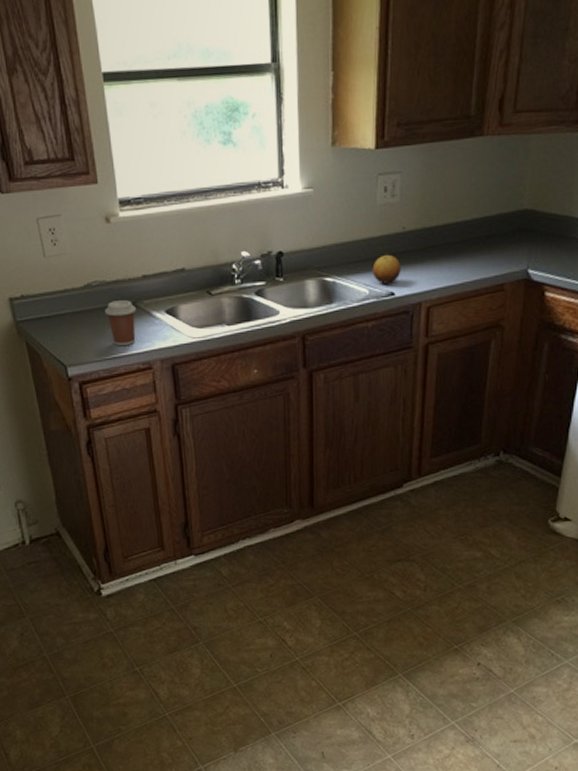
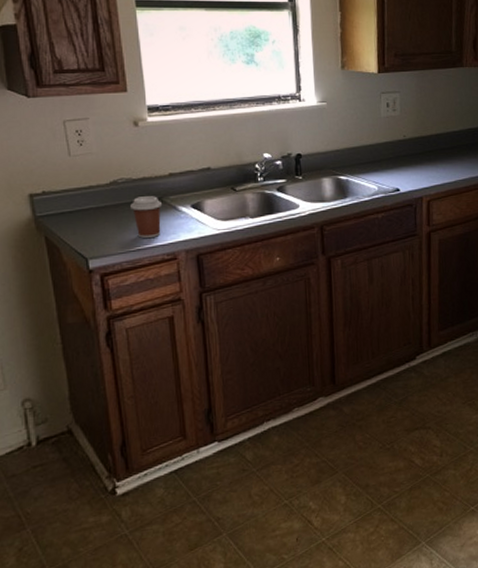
fruit: present [372,254,401,284] -> none [380,157,404,182]

